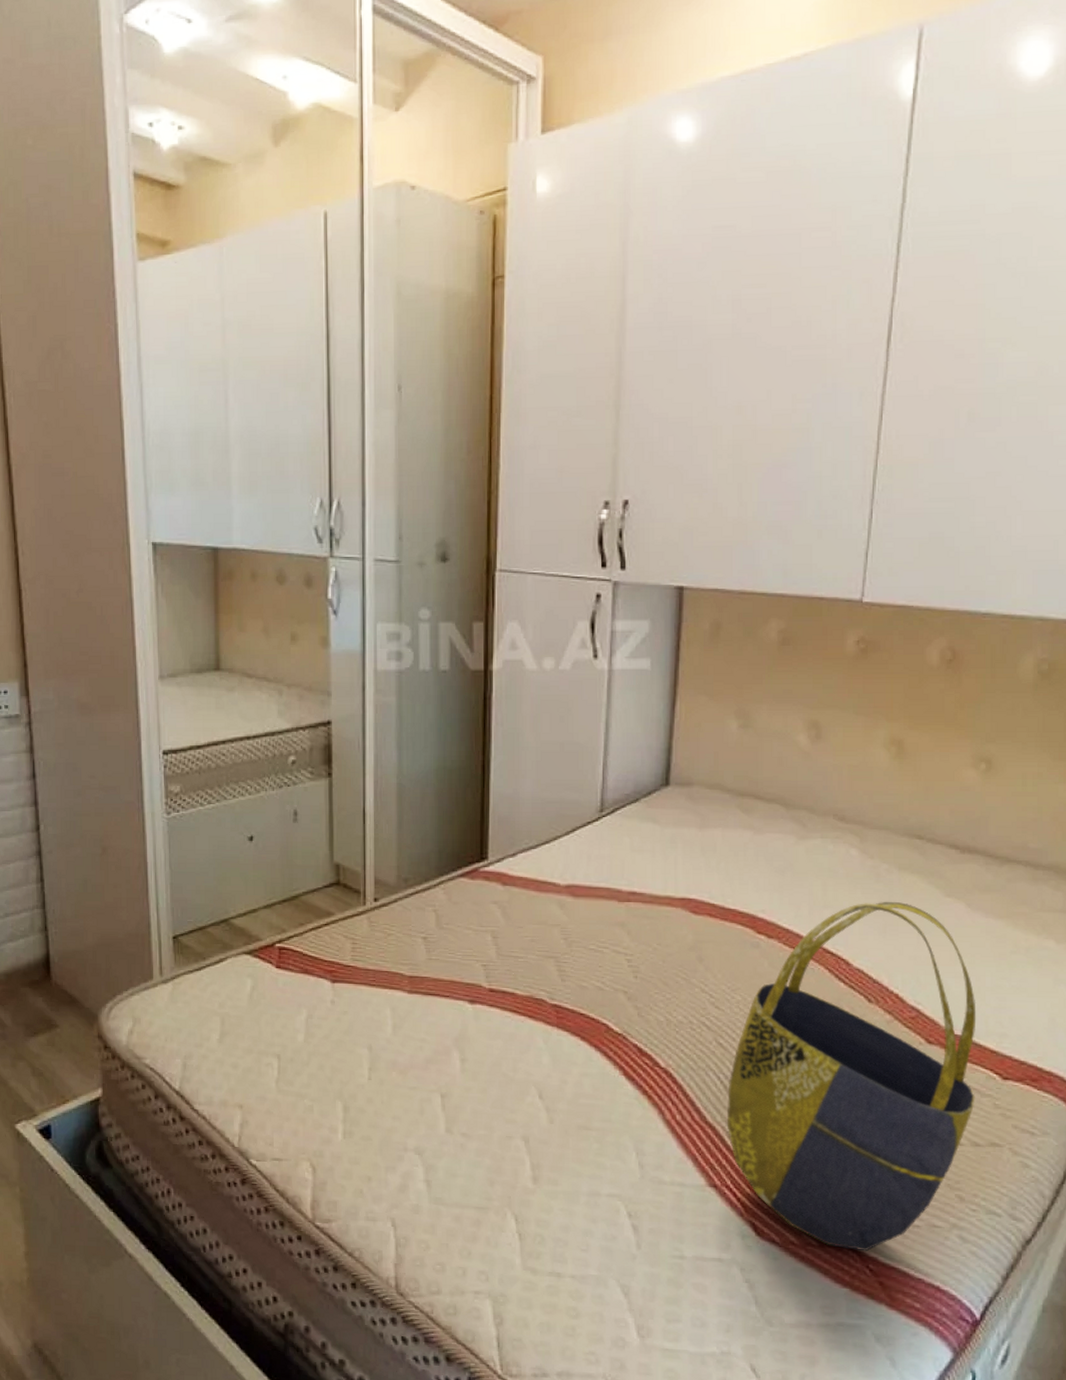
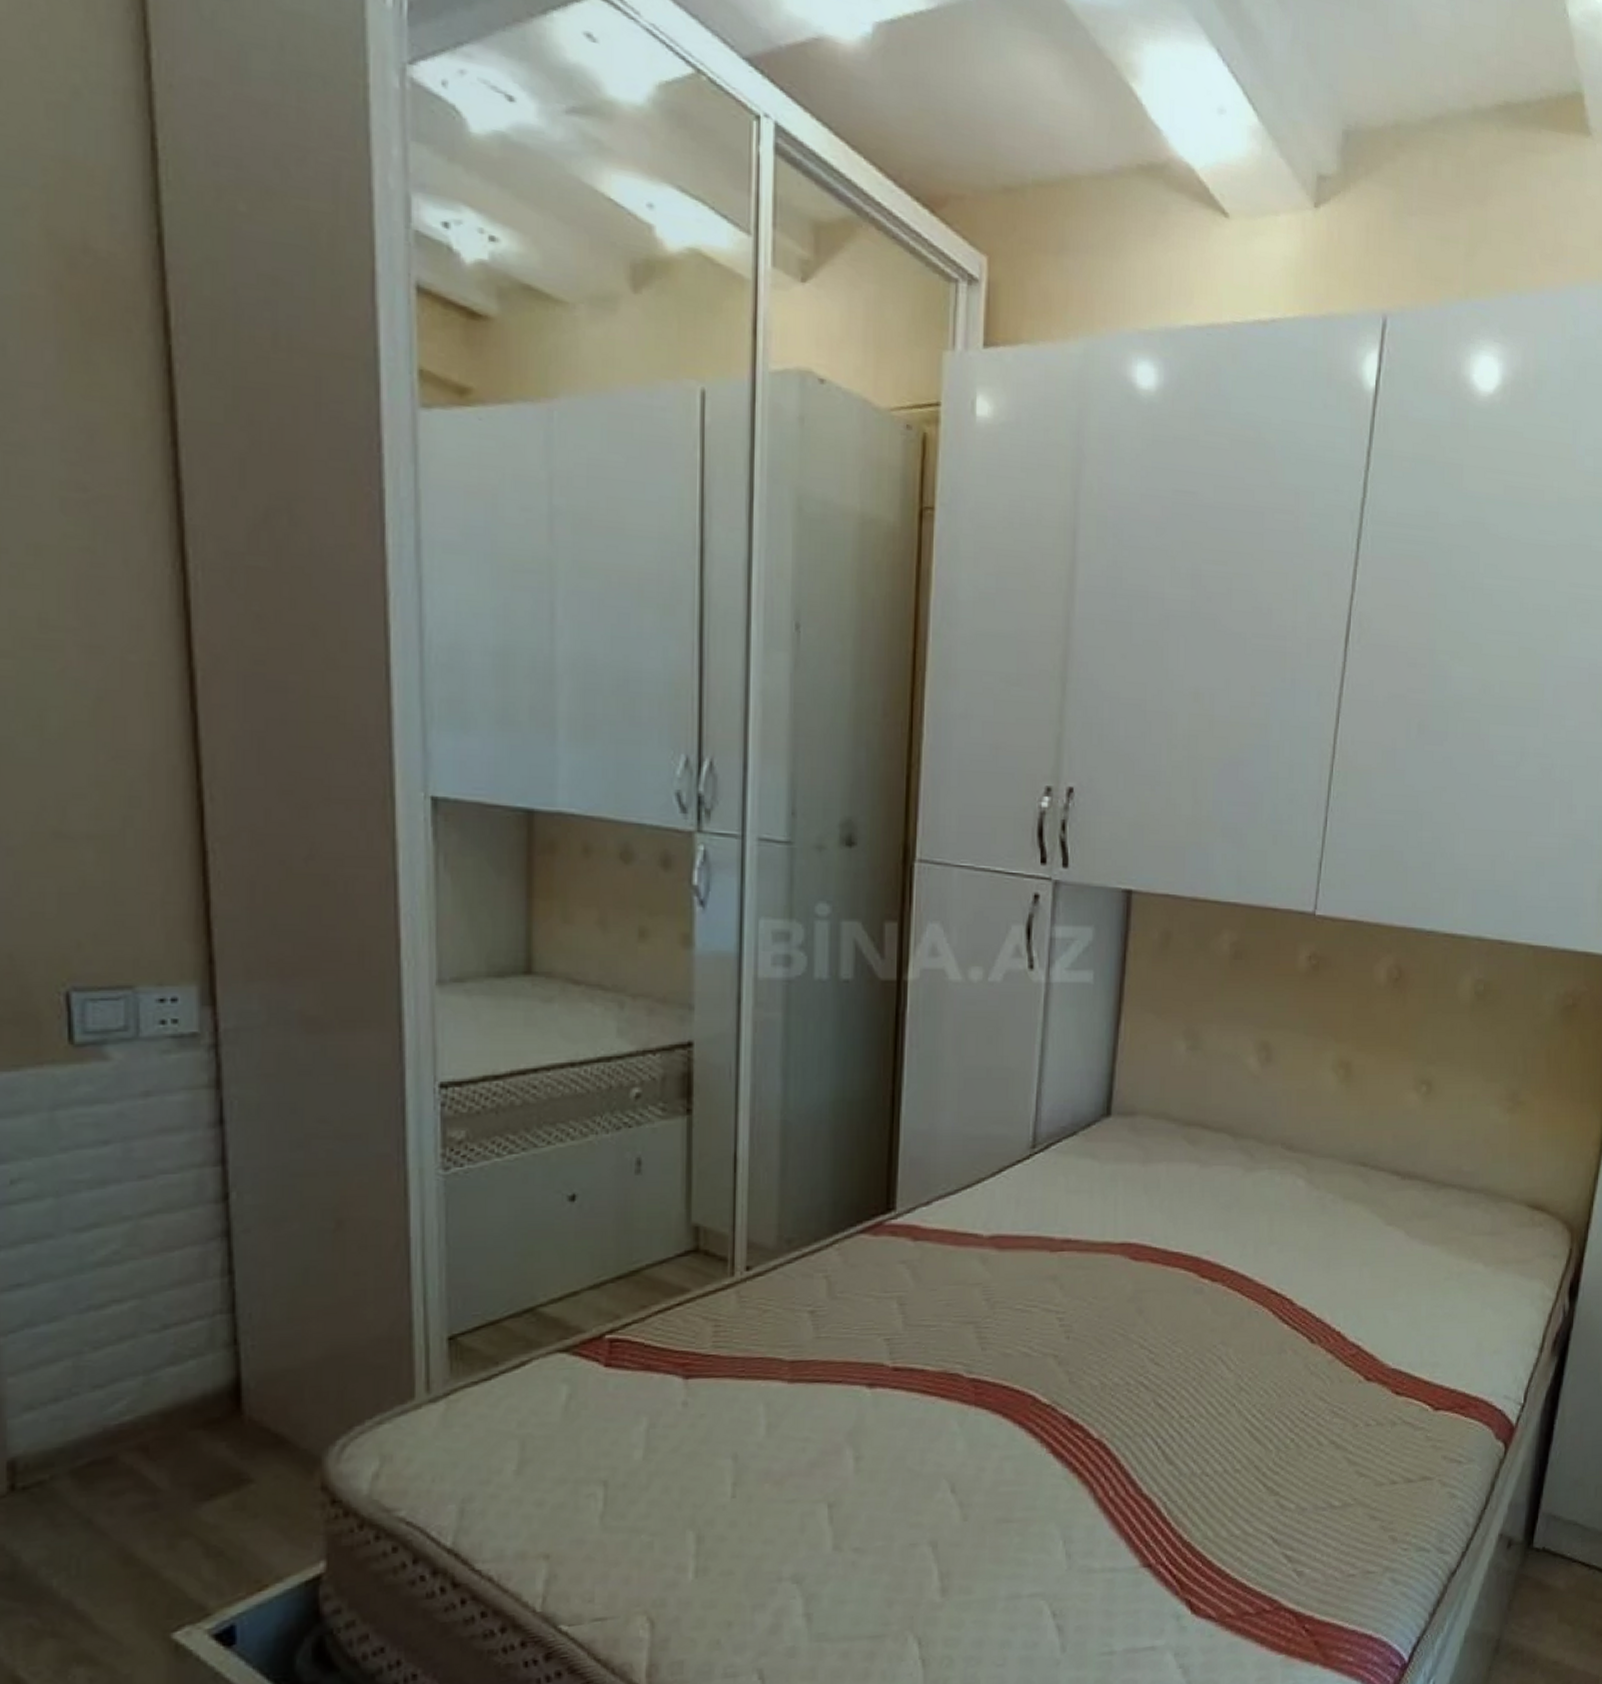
tote bag: present [726,901,977,1252] -> none [1163,1233,1412,1612]

